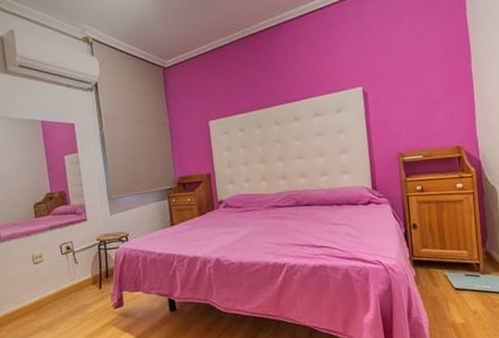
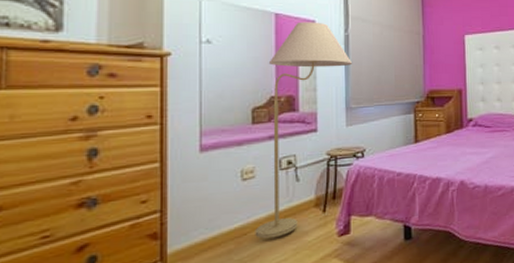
floor lamp: none [41,124,110,311] -> present [255,22,353,239]

